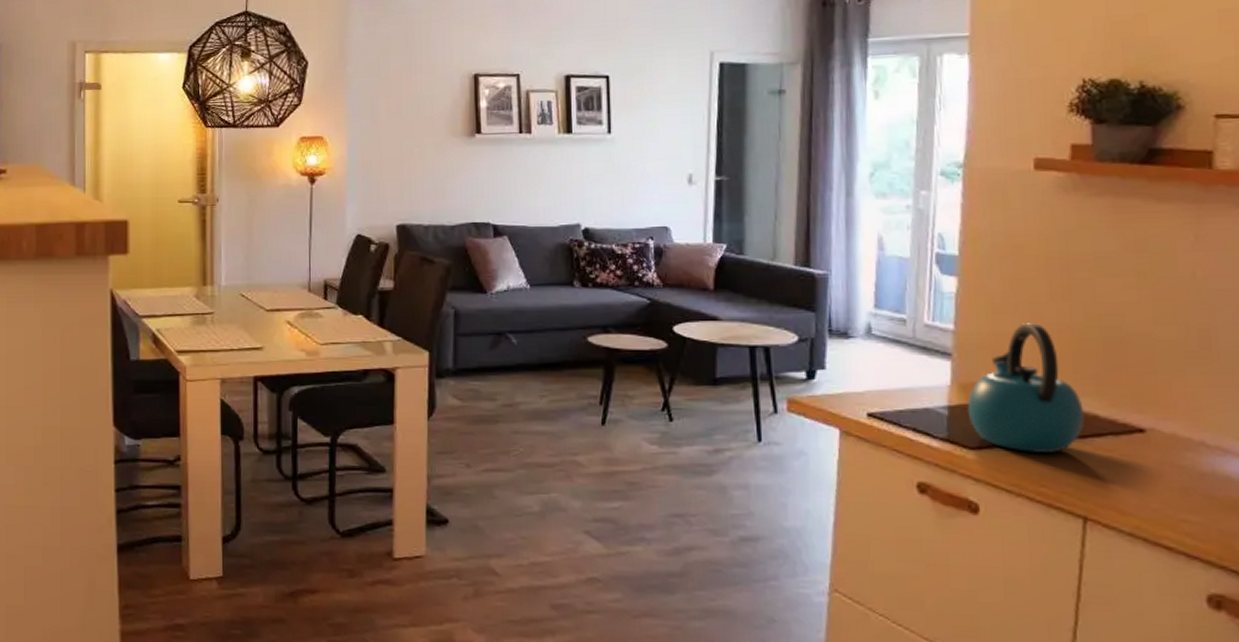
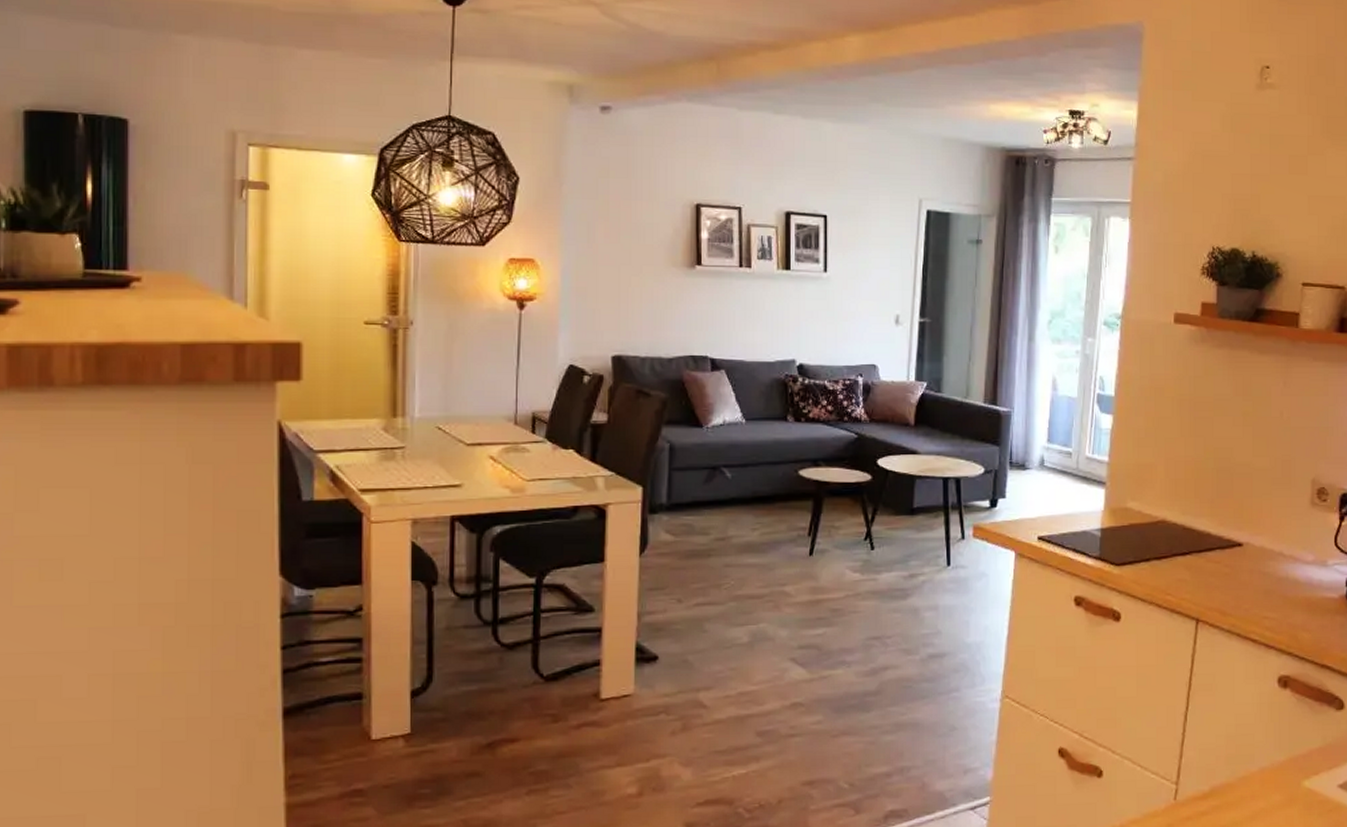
kettle: present [967,323,1085,454] -> none [1115,455,1201,567]

